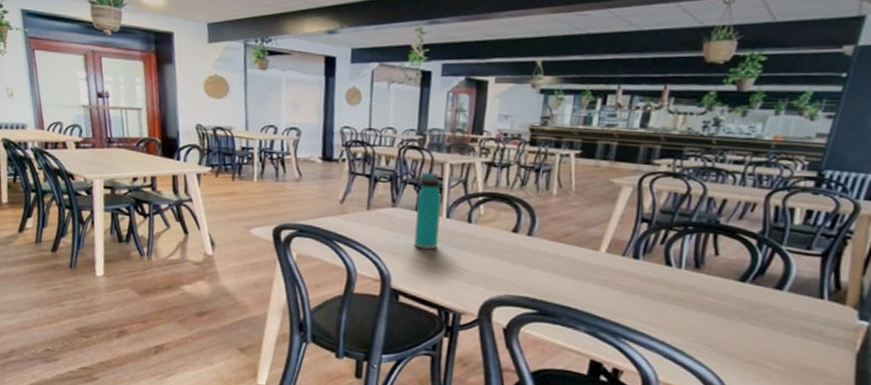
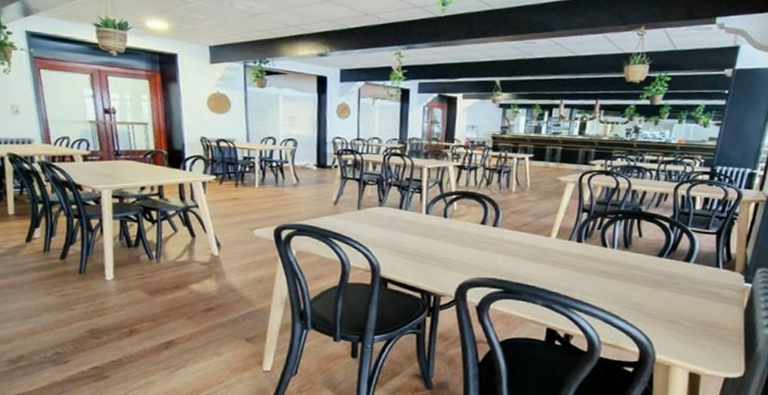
water bottle: present [414,172,441,250] -> none [399,175,421,242]

